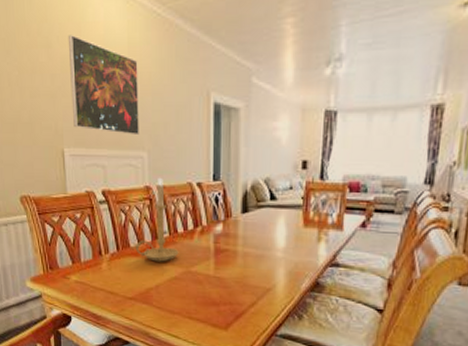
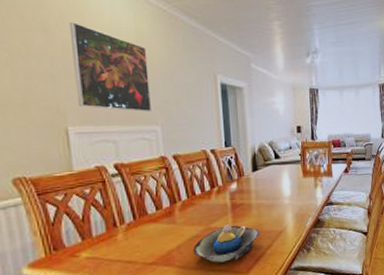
candle holder: present [135,177,179,262] -> none [153,147,198,225]
decorative bowl: none [171,269,244,312] -> present [192,223,260,263]

